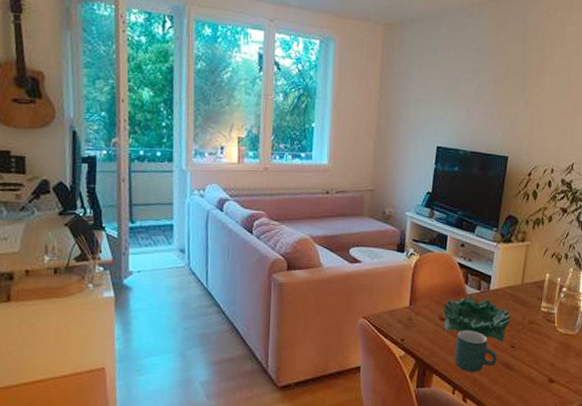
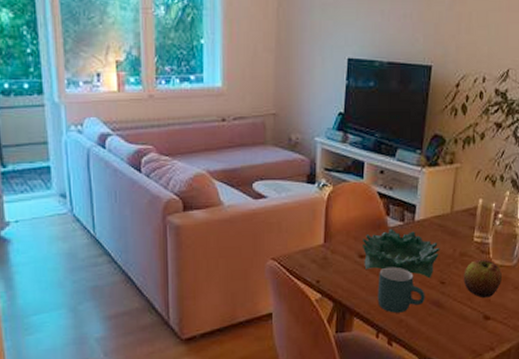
apple: none [531,328,566,362] -> present [463,260,503,298]

